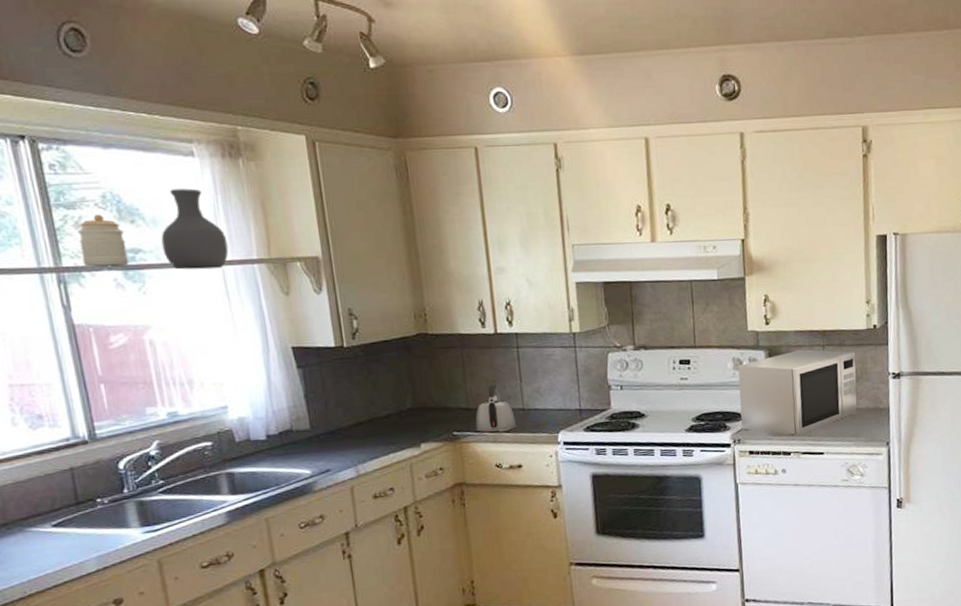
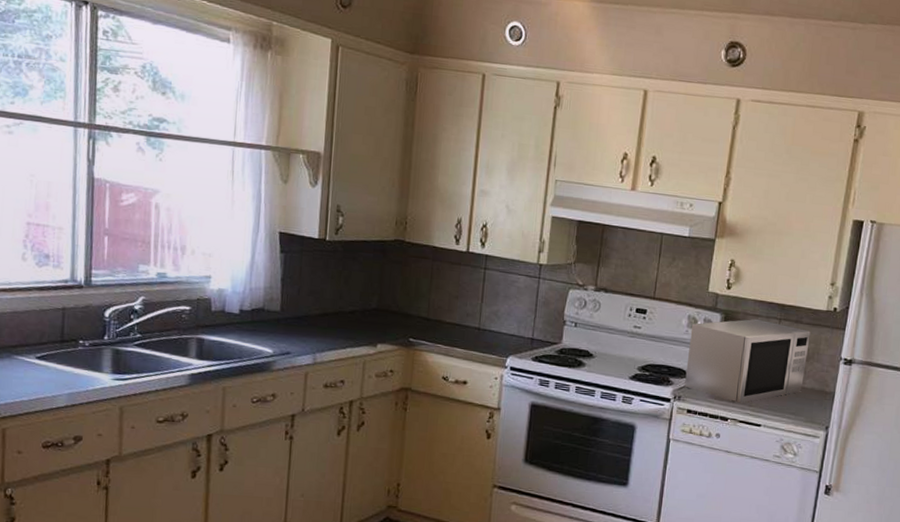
jar: present [78,214,129,268] -> none [113,81,155,133]
vase: present [161,188,229,270] -> none [184,69,243,149]
kettle: present [475,384,517,433] -> none [430,299,470,348]

